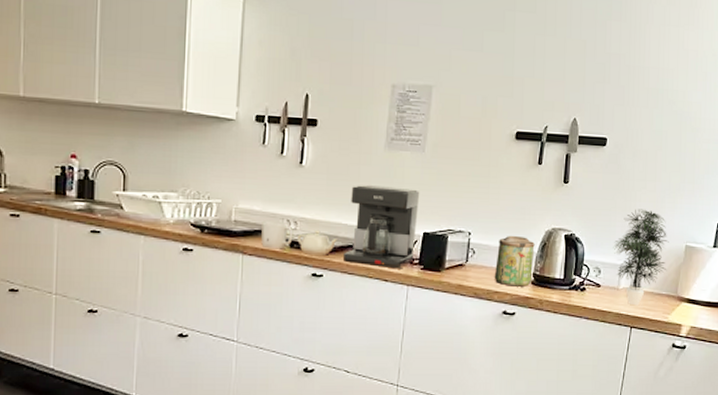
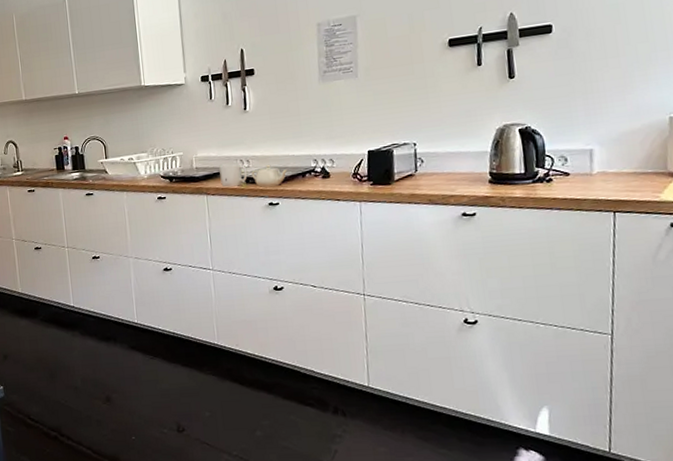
coffee maker: present [342,184,420,269] -> none [293,113,363,190]
canister: present [494,235,535,287] -> none [446,138,489,189]
plant: present [613,209,669,306] -> none [578,87,650,190]

